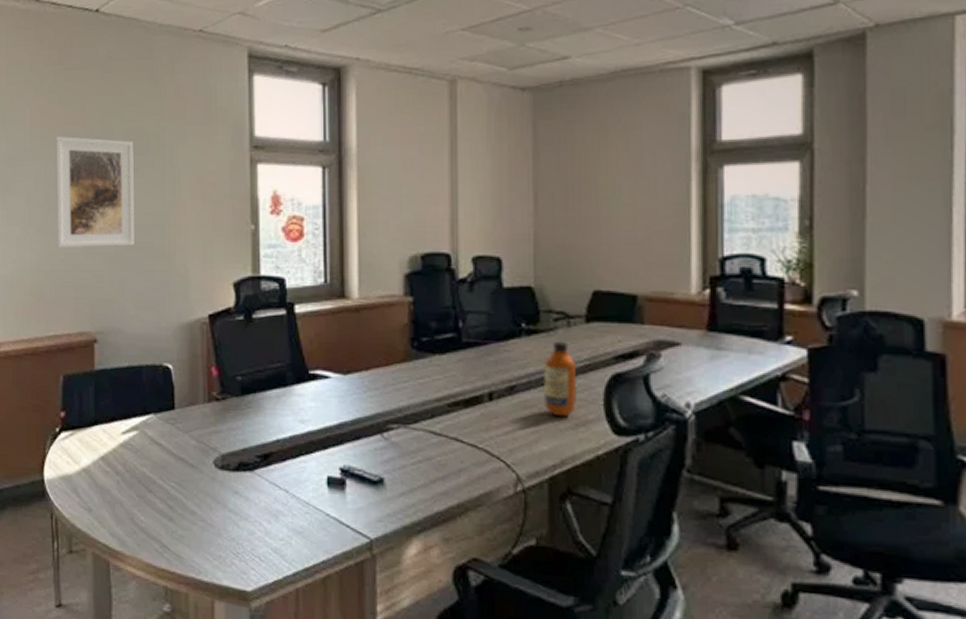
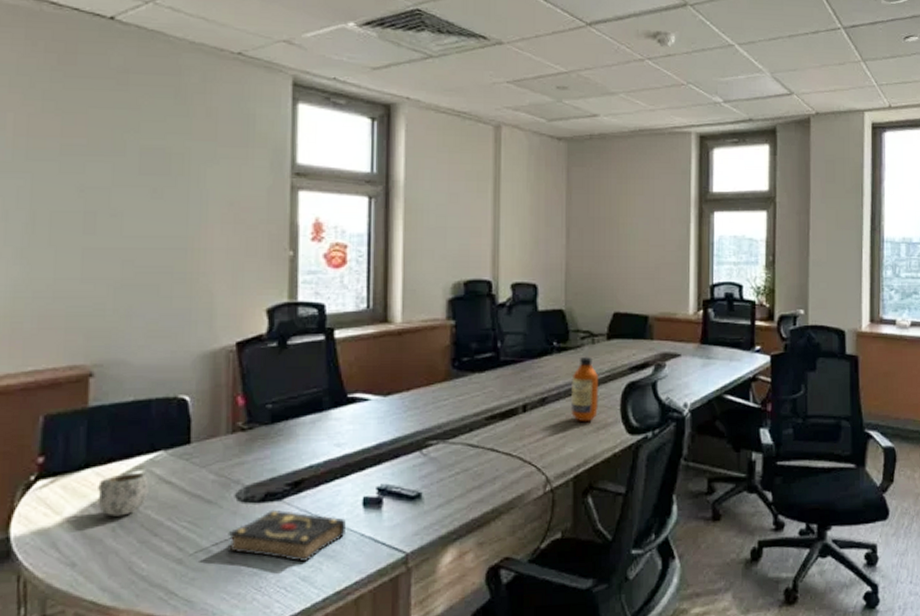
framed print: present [55,136,134,247] -> none [43,148,152,272]
mug: none [105,431,143,471] -> present [98,472,149,517]
book: none [208,479,313,535] -> present [227,509,347,563]

